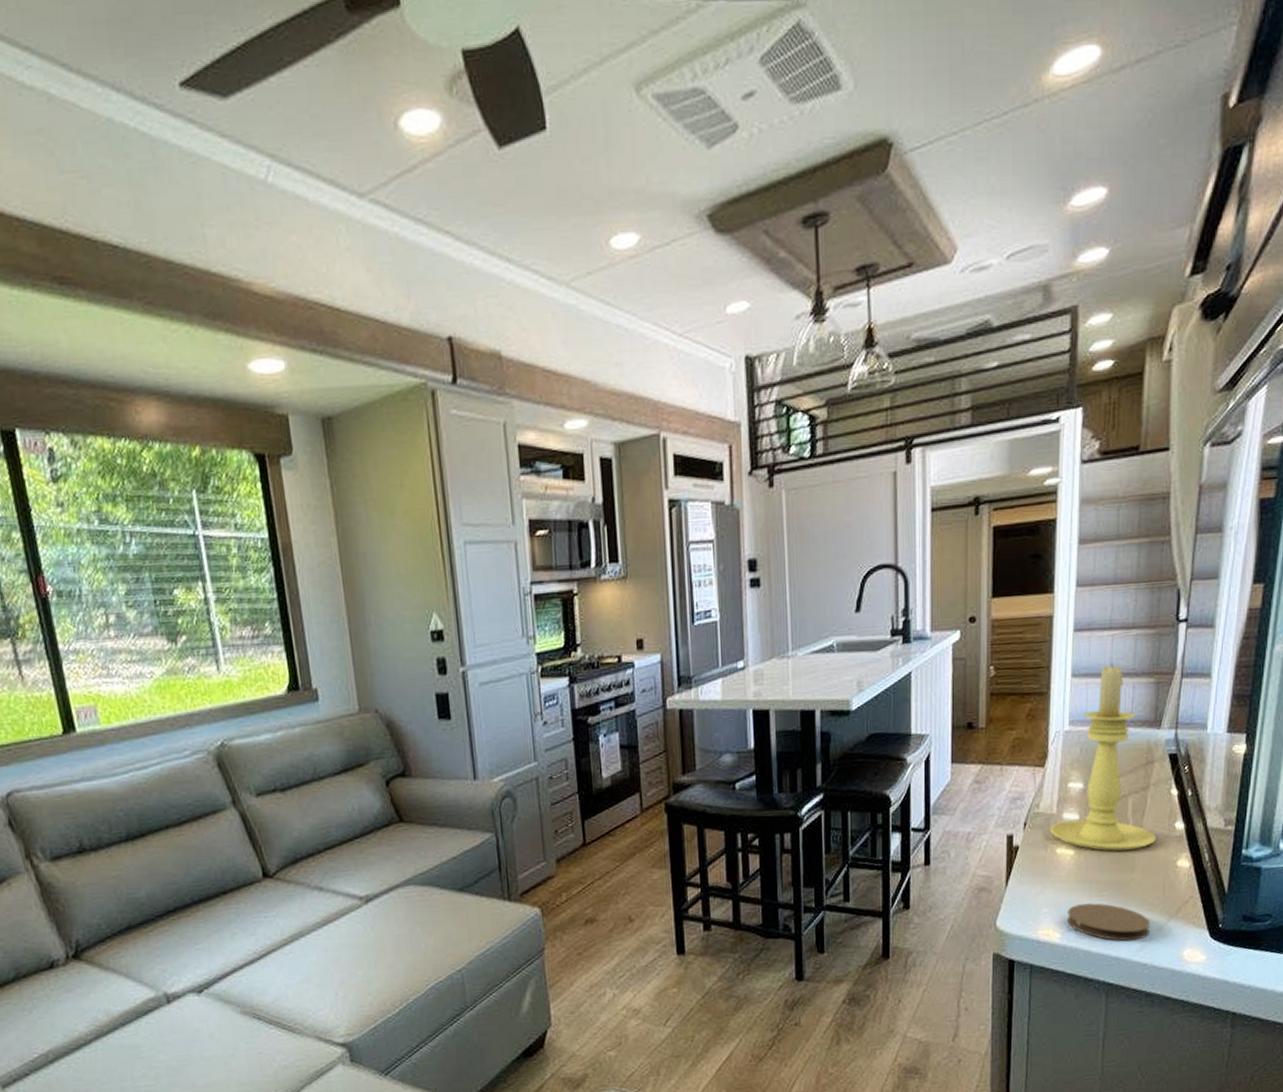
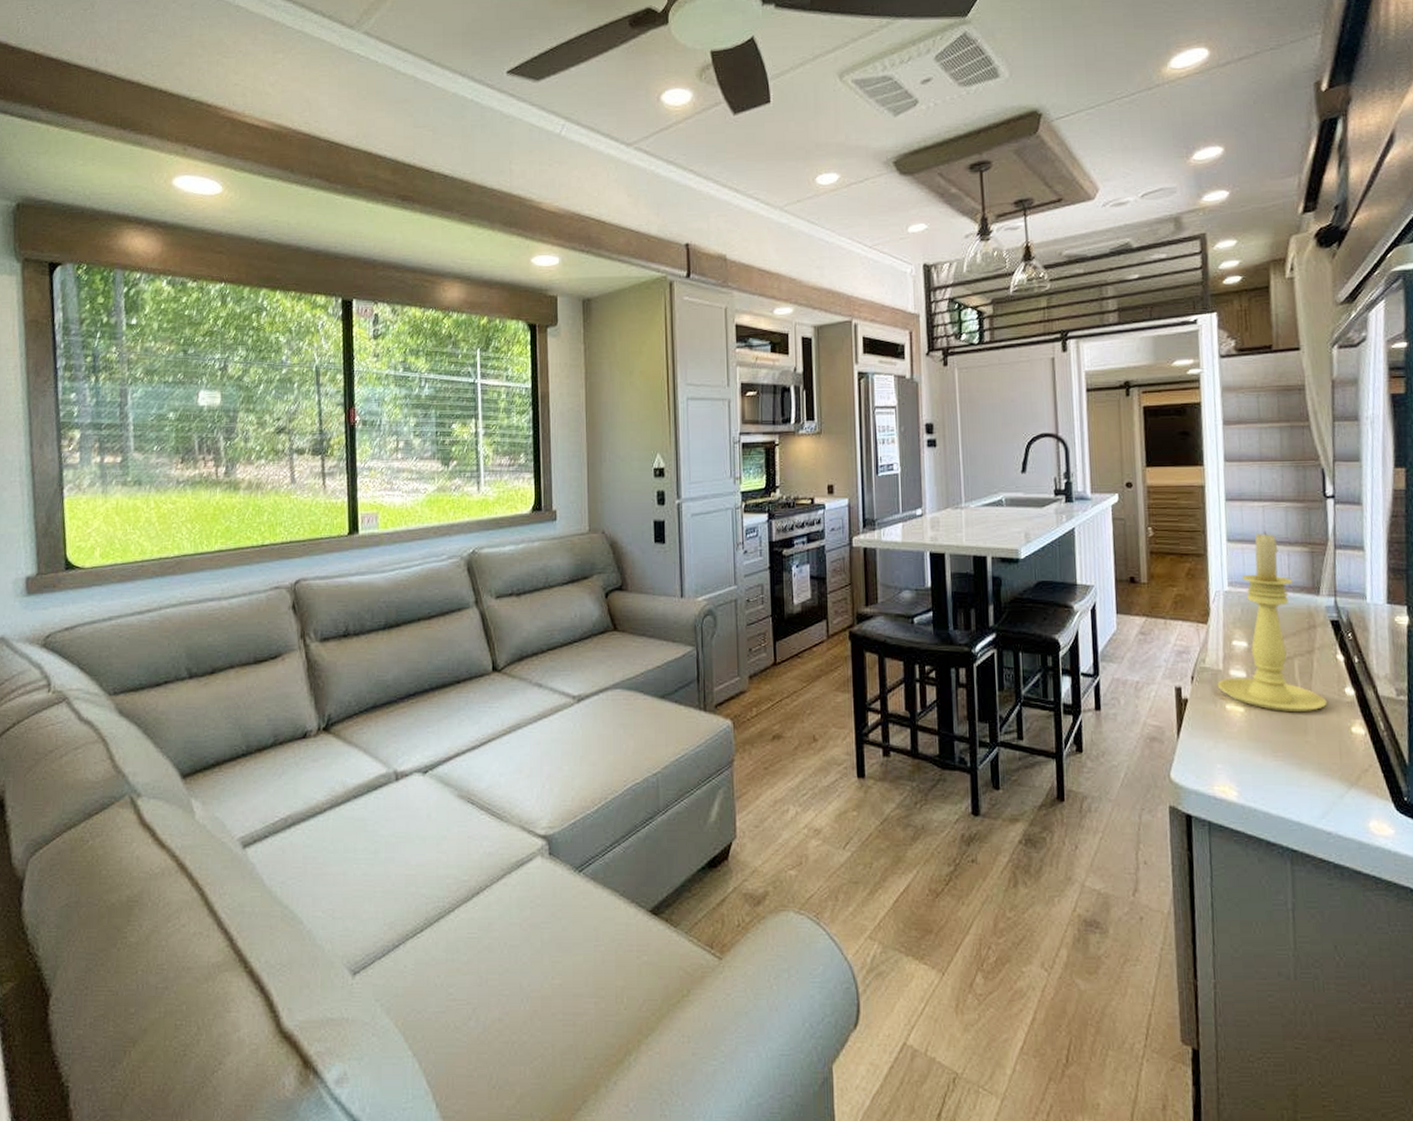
coaster: present [1066,903,1151,941] -> none [1242,763,1331,806]

